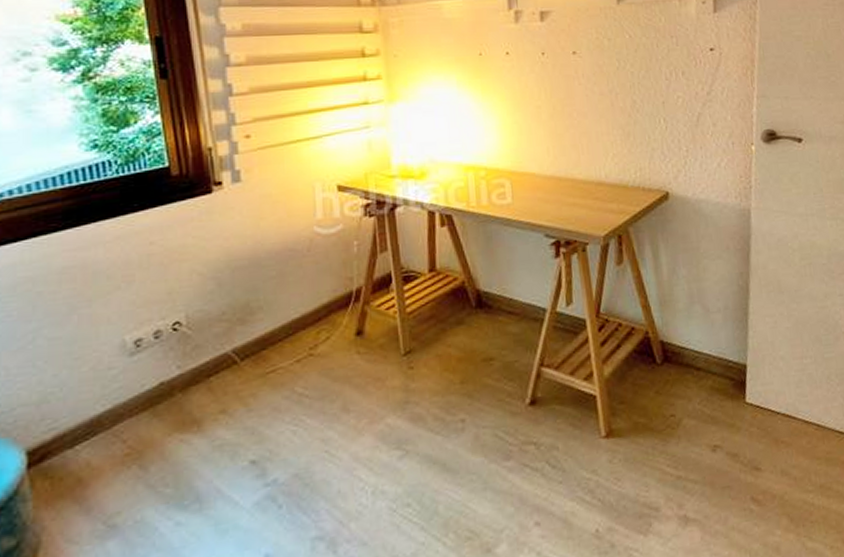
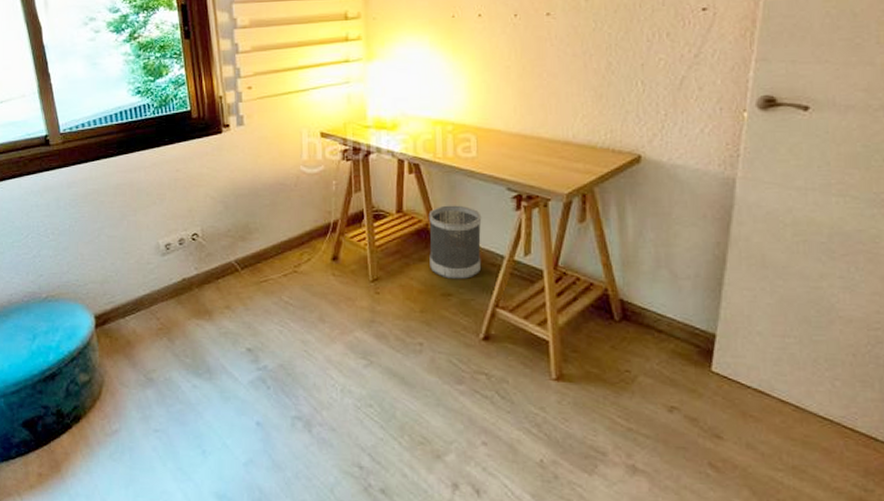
wastebasket: none [464,257,523,341] -> present [428,205,482,280]

